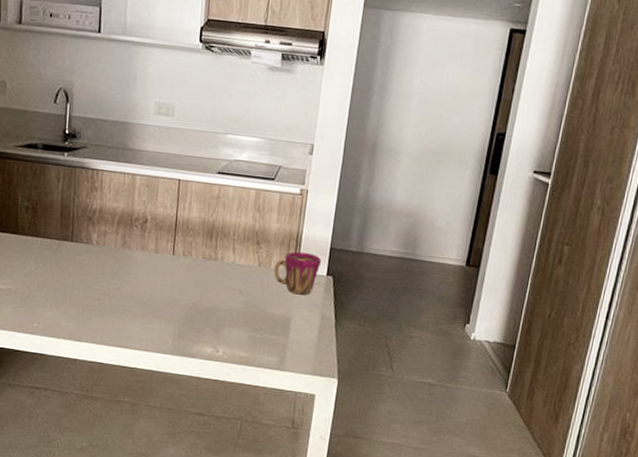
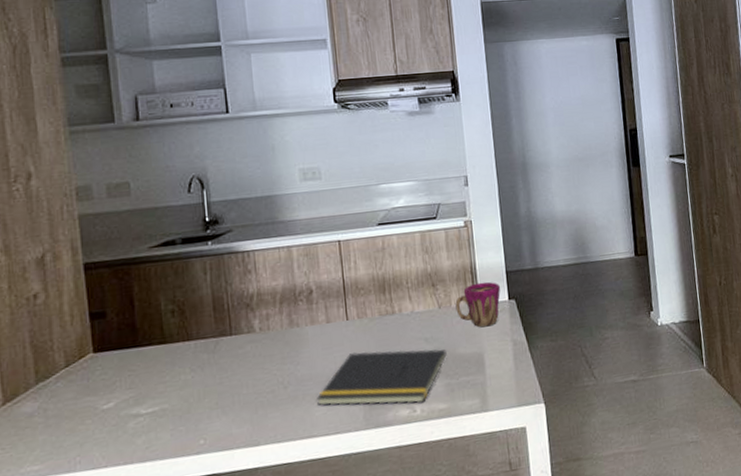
notepad: none [134,285,257,347] -> present [317,349,447,406]

